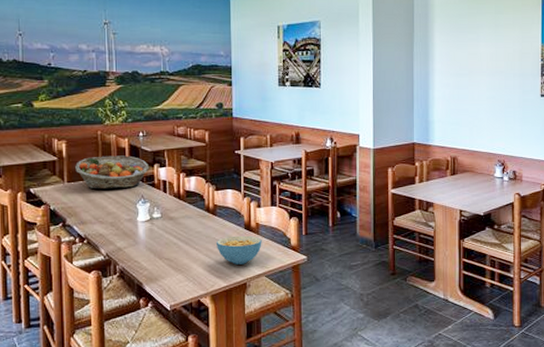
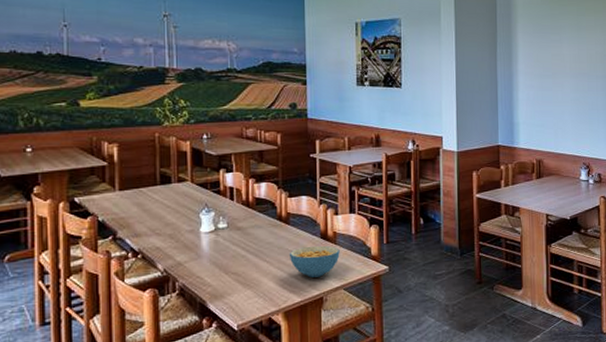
fruit basket: present [75,155,149,190] -> none [129,160,214,198]

